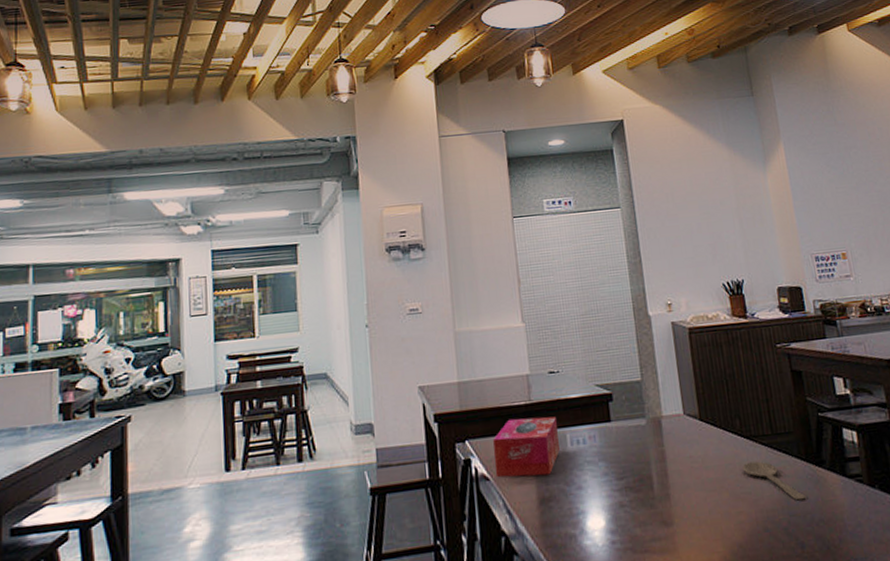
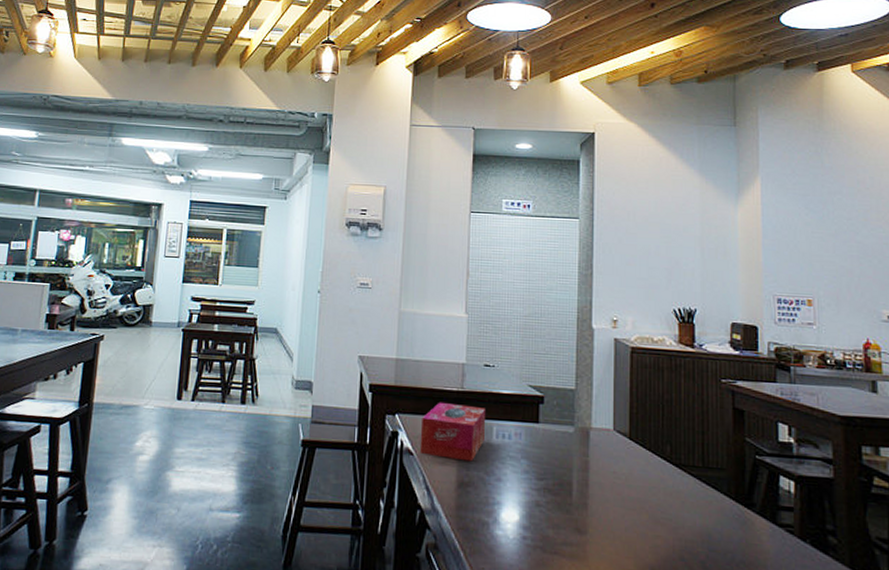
wooden spoon: present [742,461,807,501] -> none [666,489,730,538]

